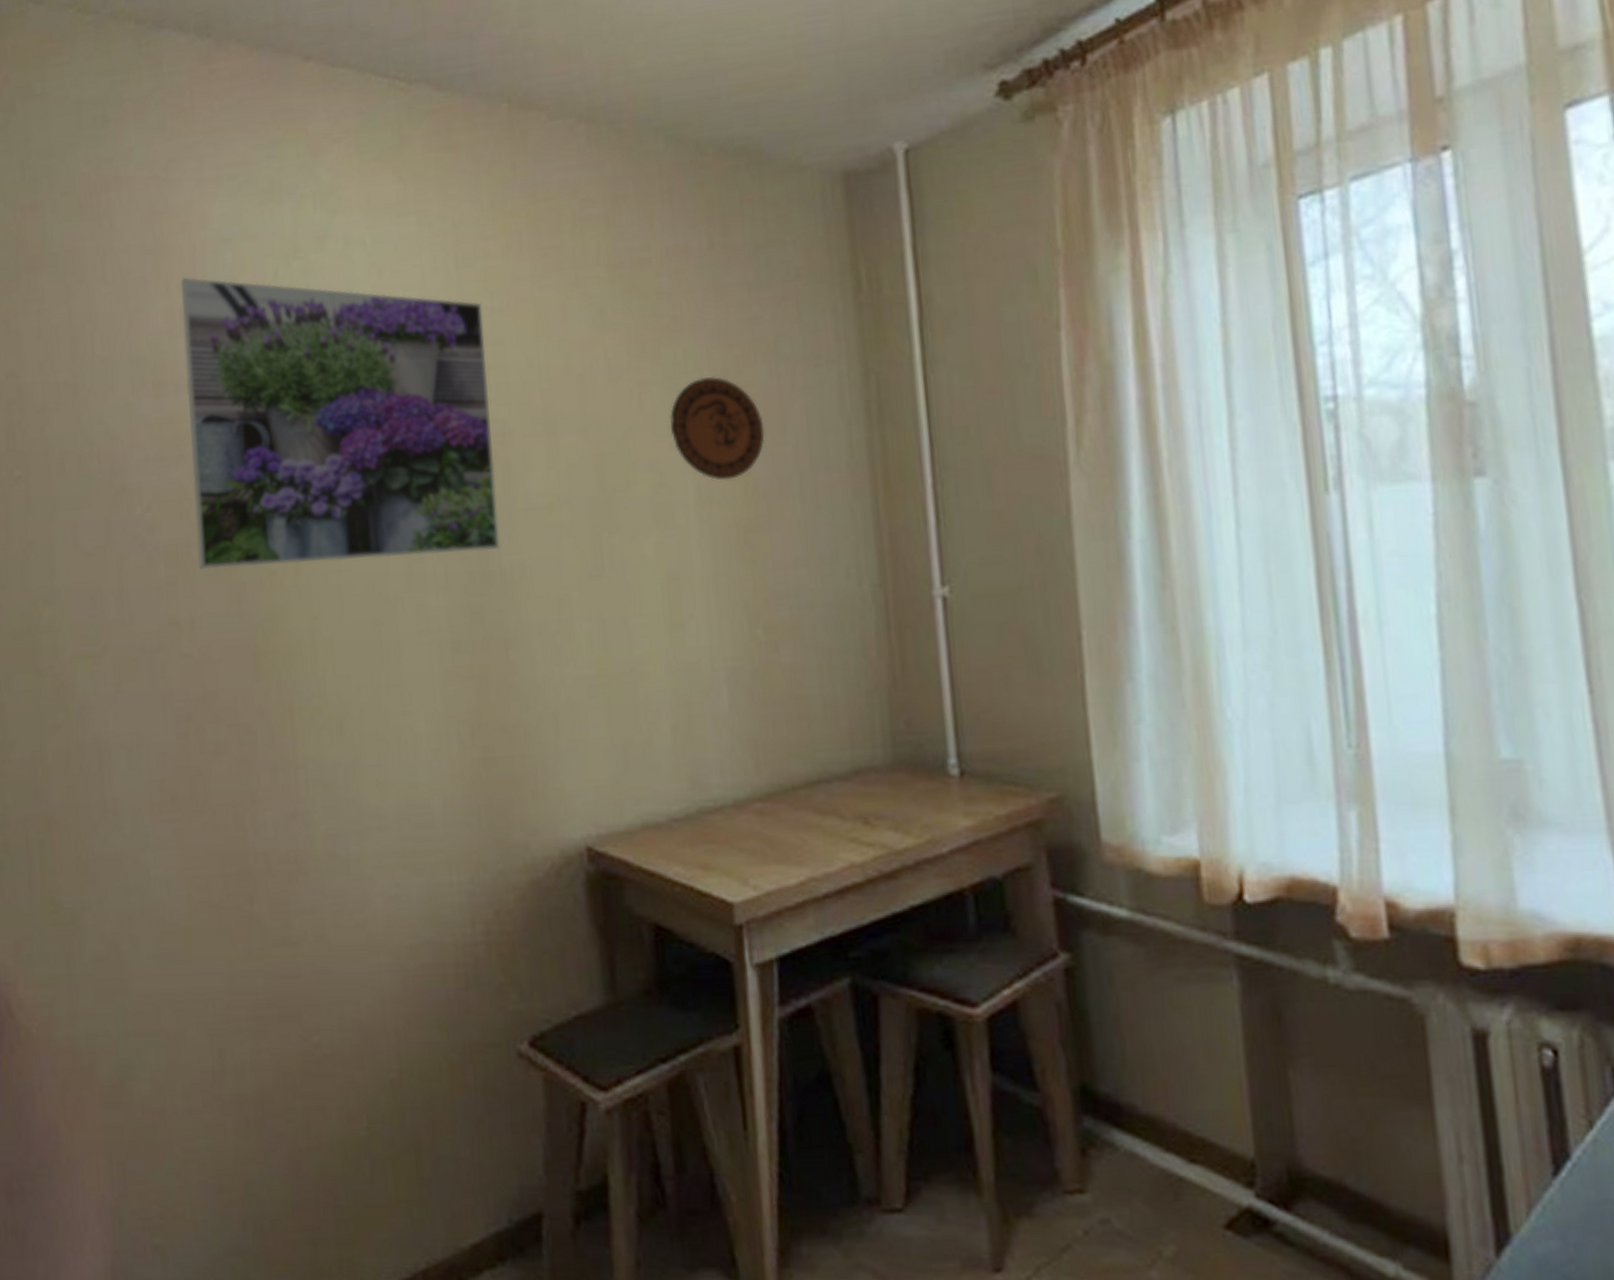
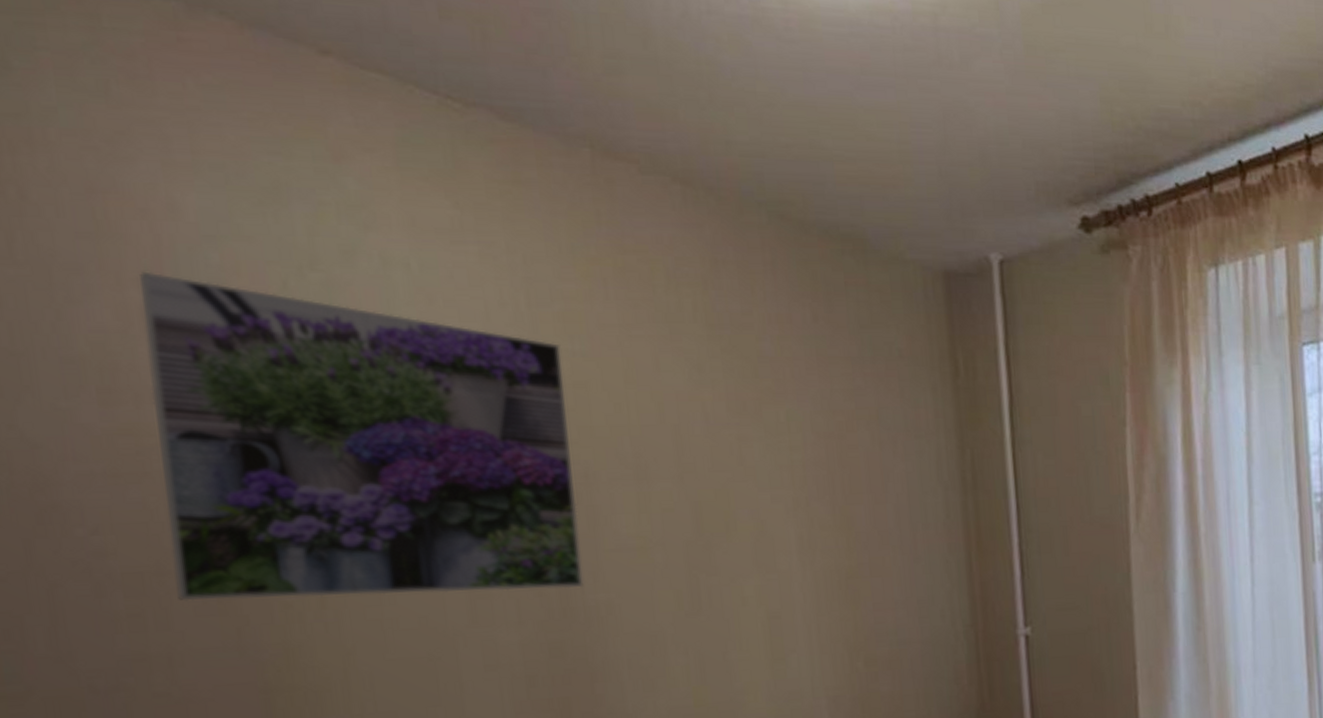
decorative plate: present [669,376,765,481] -> none [771,437,867,532]

